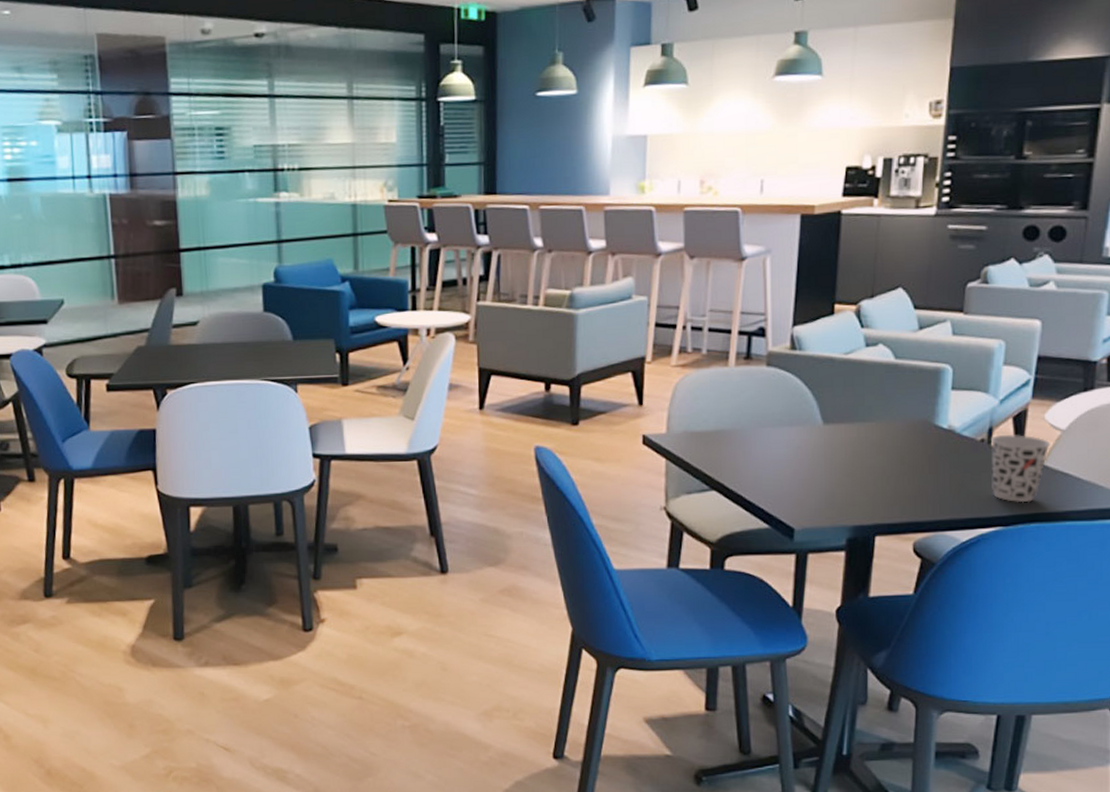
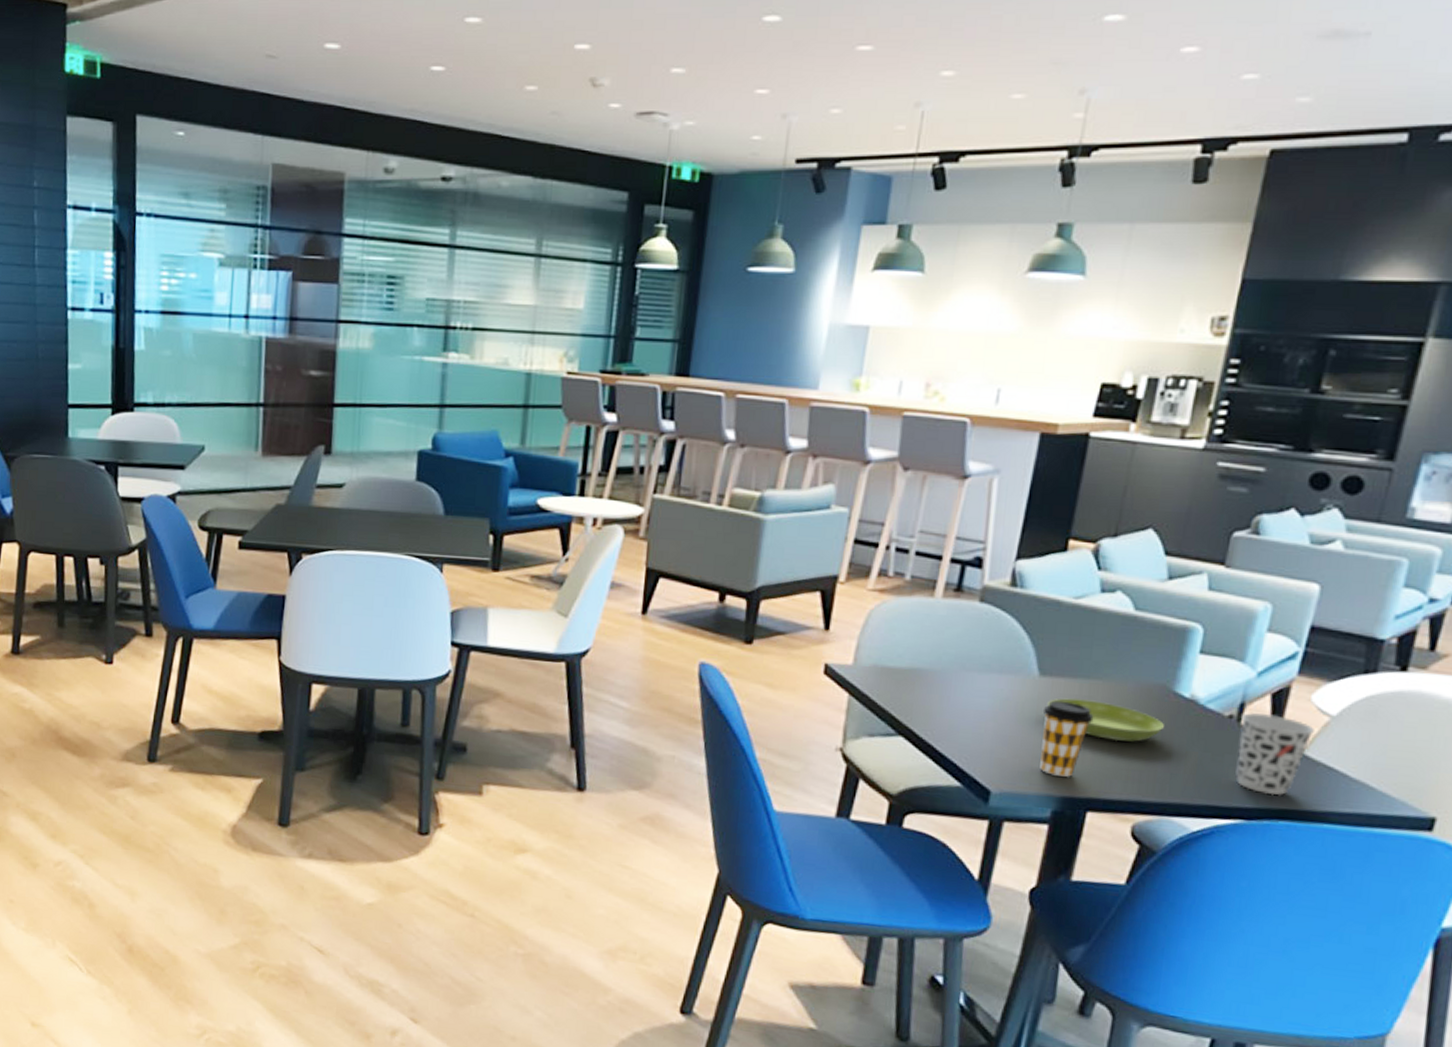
coffee cup: none [829,443,872,509] -> present [1040,700,1094,777]
saucer: none [833,440,930,472] -> present [1047,698,1164,742]

